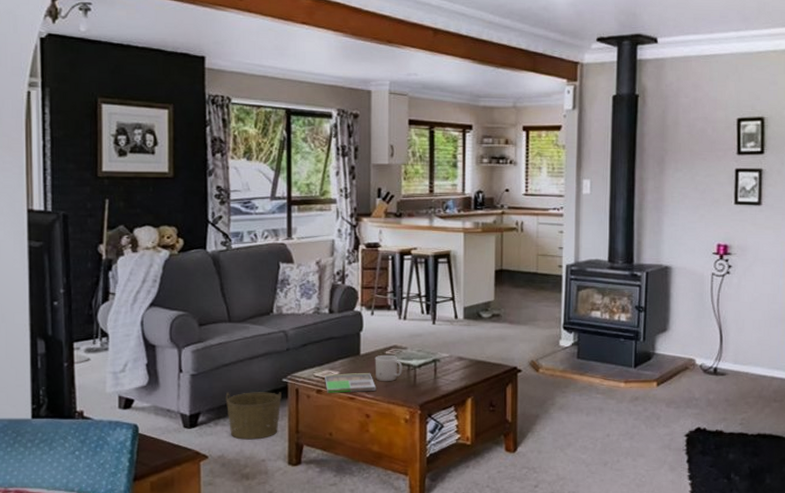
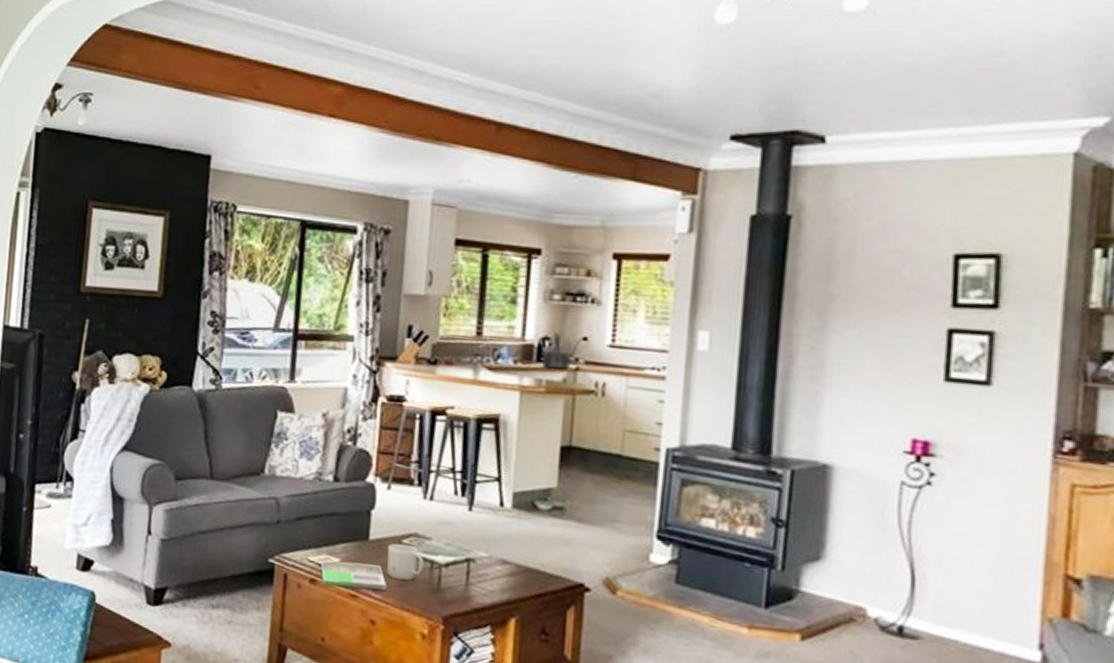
basket: present [225,392,281,440] -> none [198,566,266,632]
kettle: none [477,187,497,214] -> present [542,332,570,370]

